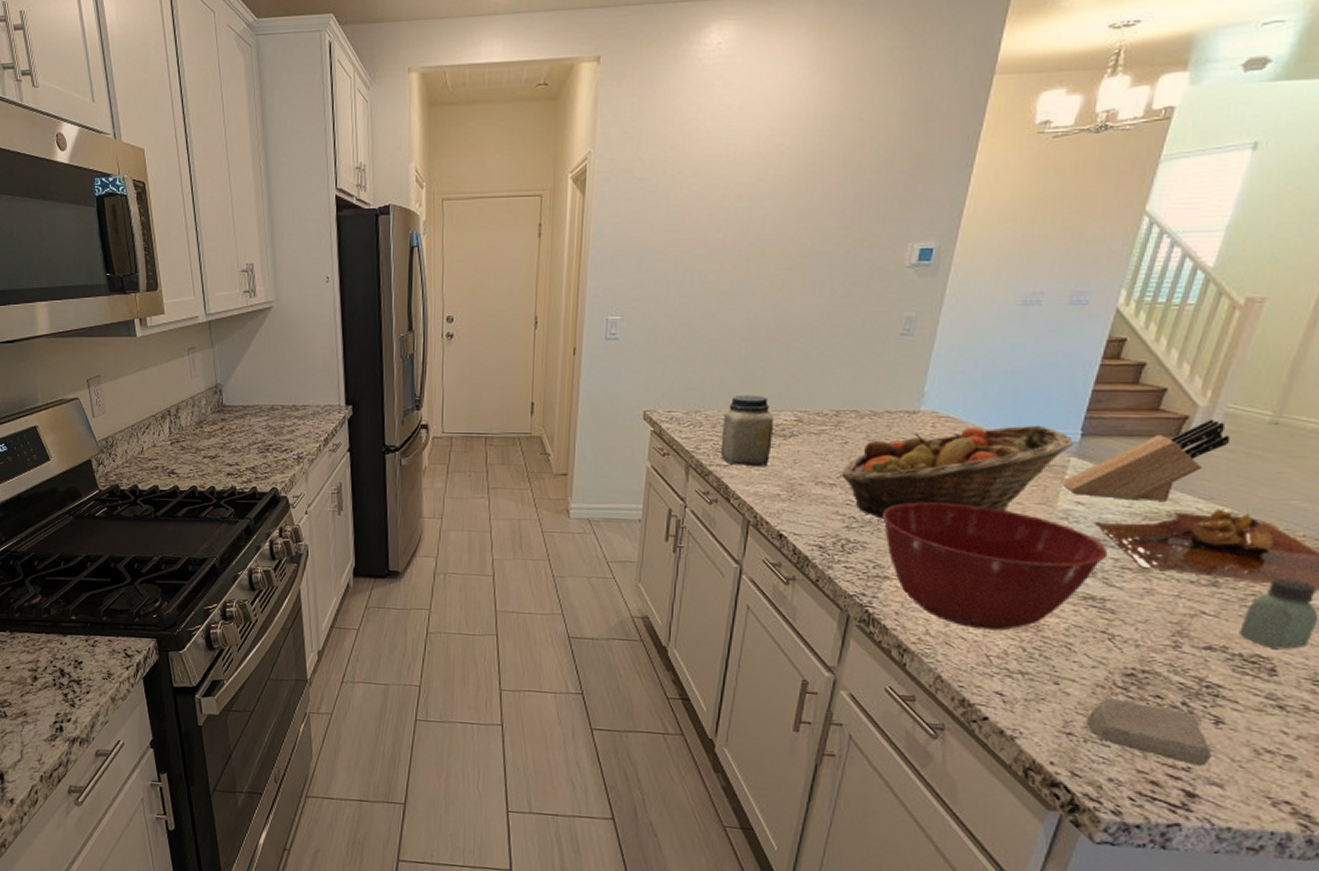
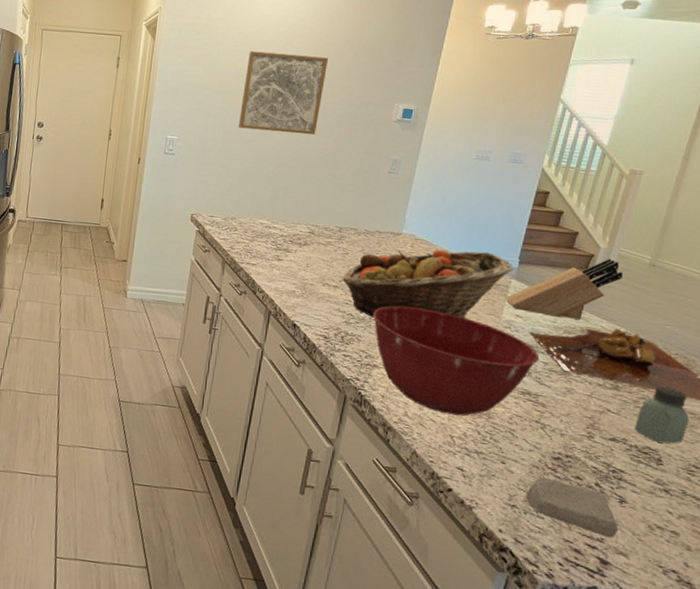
wall art: none [699,192,815,297] -> present [239,51,328,135]
jar: present [720,394,773,466] -> none [250,208,292,267]

